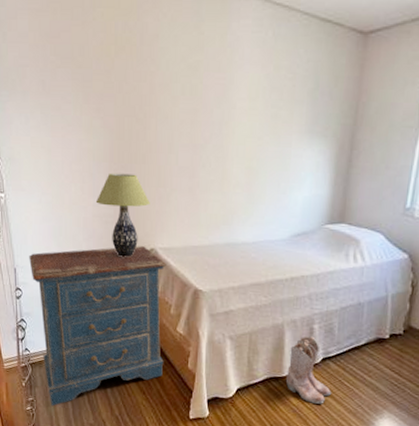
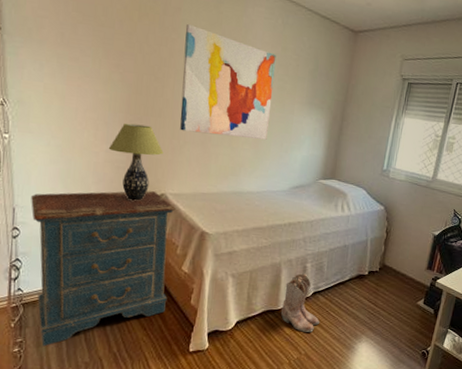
wall art: none [164,51,268,180] -> present [180,23,277,140]

